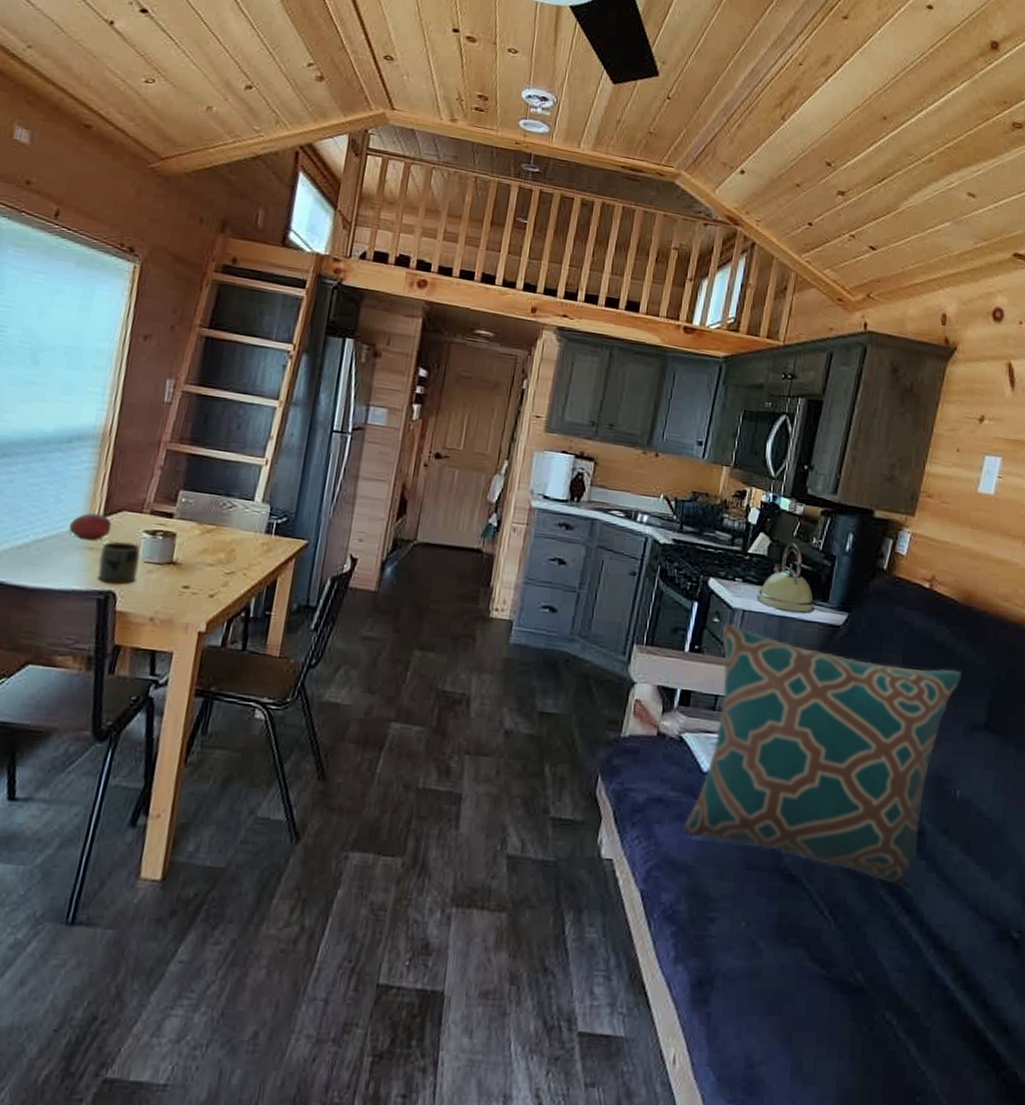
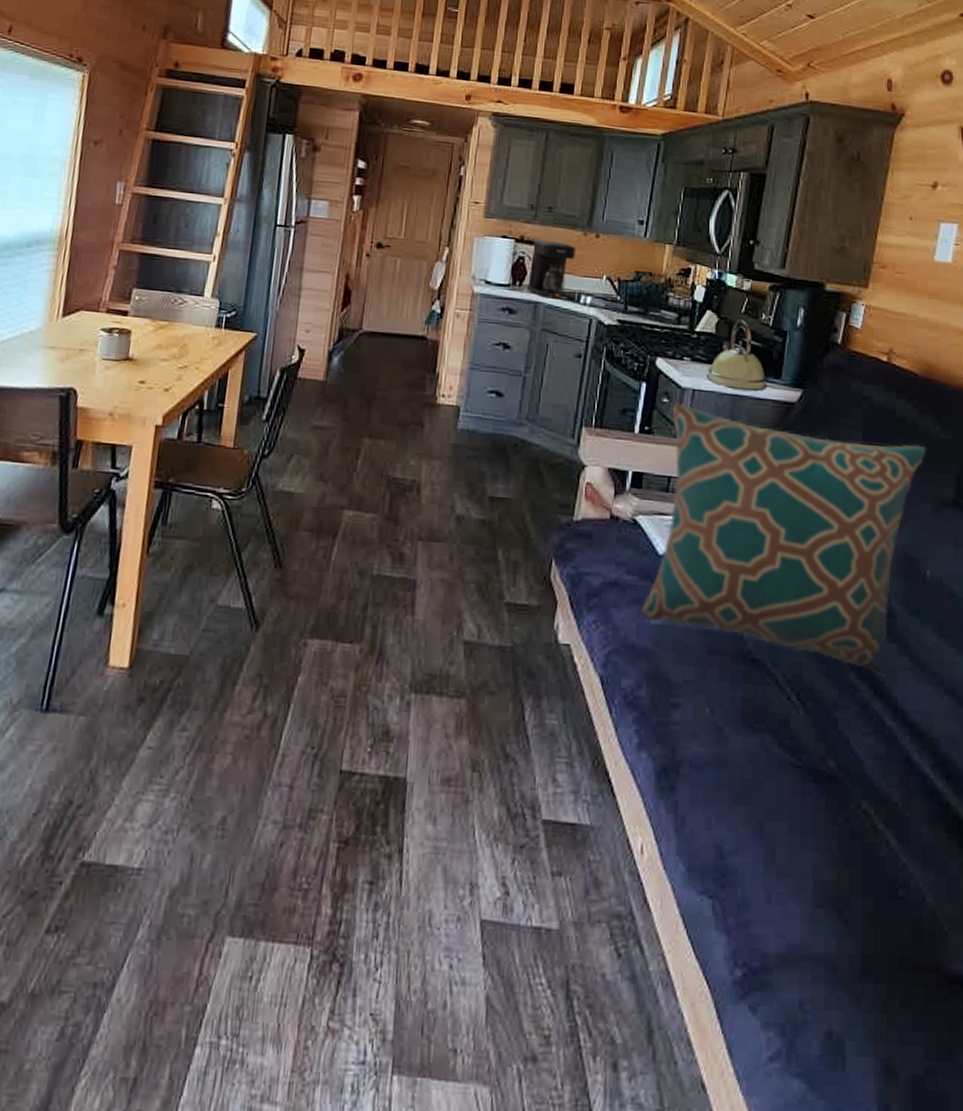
fruit: present [68,512,112,541] -> none [30,313,71,340]
mug: present [98,541,141,586] -> none [59,340,98,383]
coffee maker: none [584,456,635,518] -> present [526,240,576,300]

